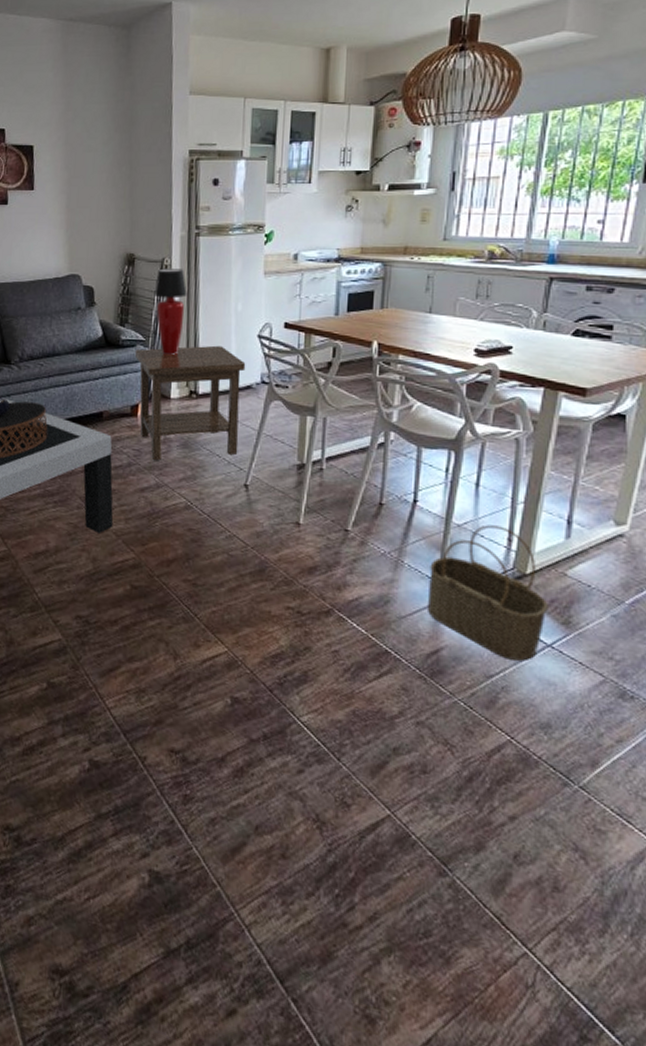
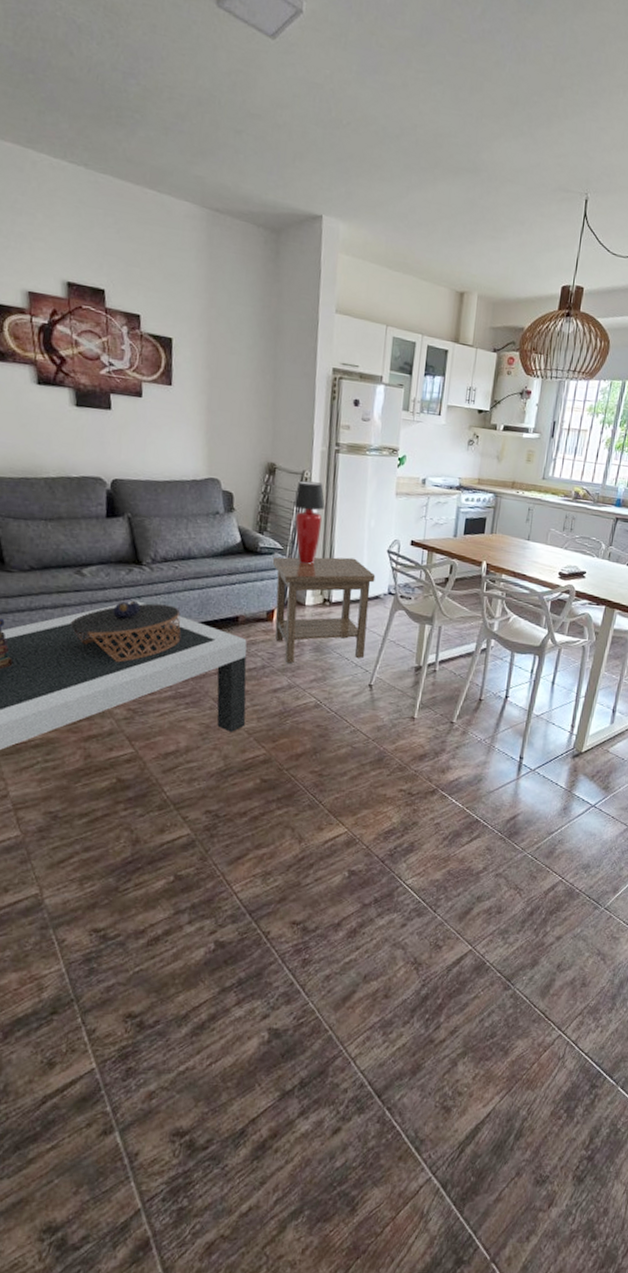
wicker basket: present [428,525,548,661] -> none [510,715,595,819]

